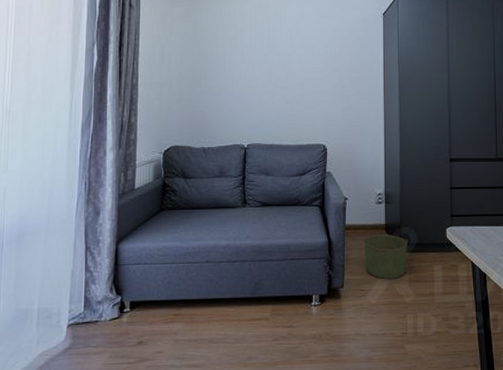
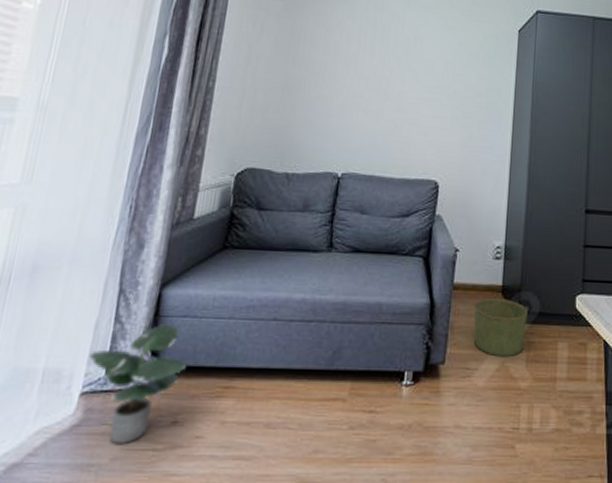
potted plant: none [70,270,145,361] -> present [89,324,188,445]

